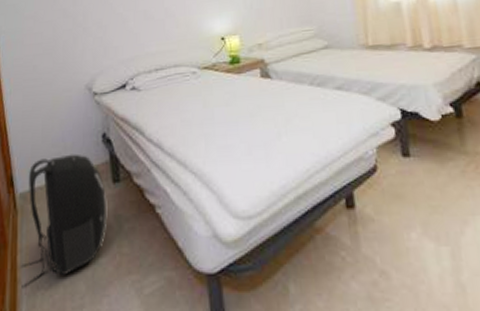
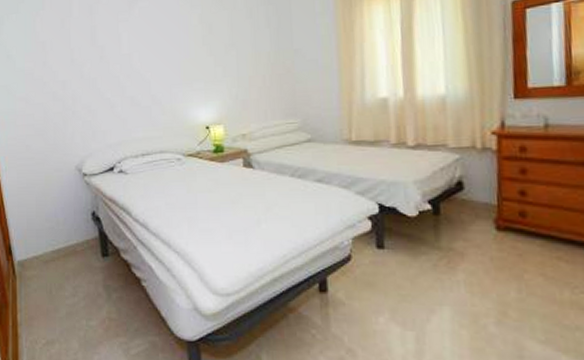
backpack: present [21,154,108,288] -> none [21,229,97,342]

